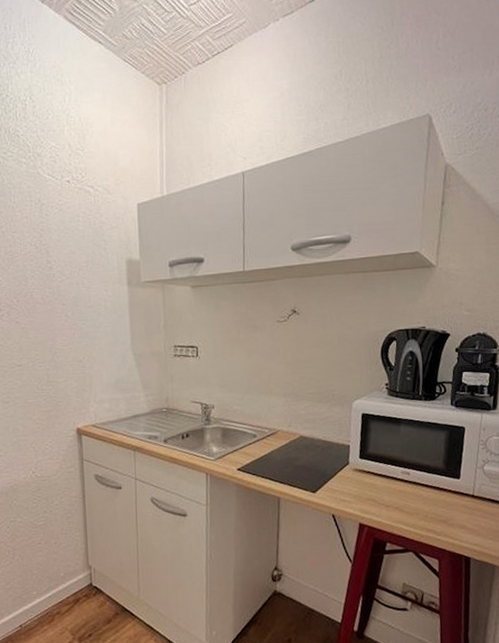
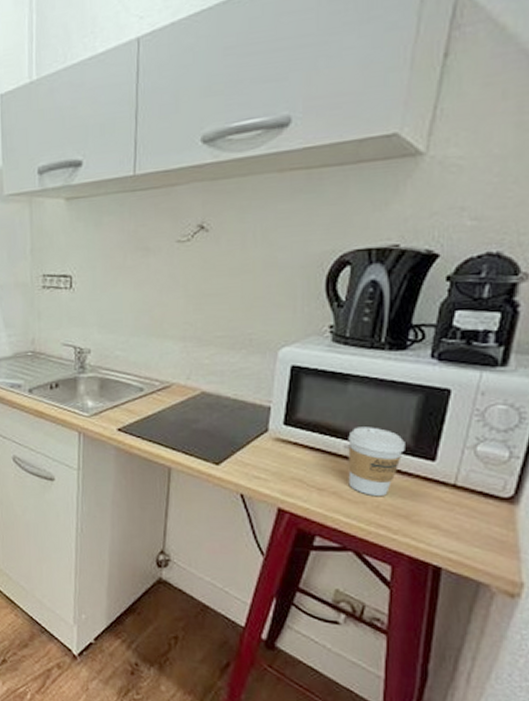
coffee cup: none [403,456,440,508] -> present [348,427,405,496]

